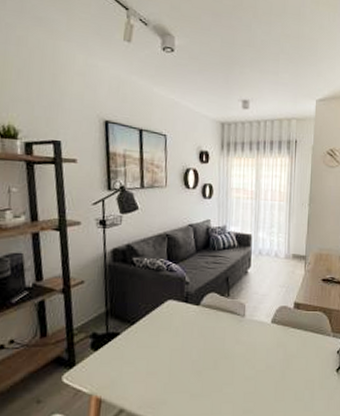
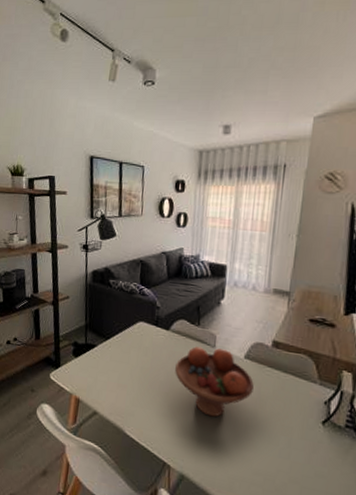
fruit bowl: none [207,317,281,387] -> present [175,346,254,417]

